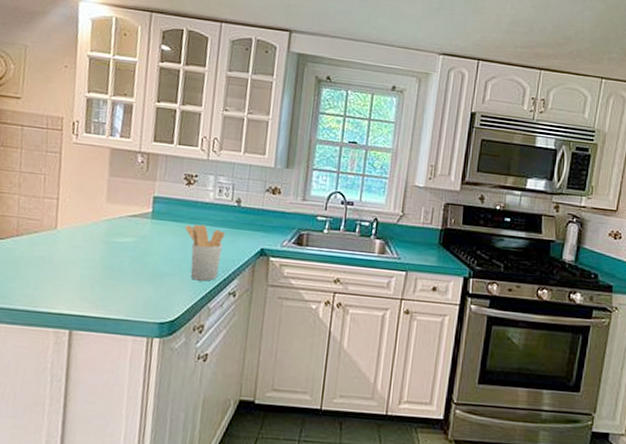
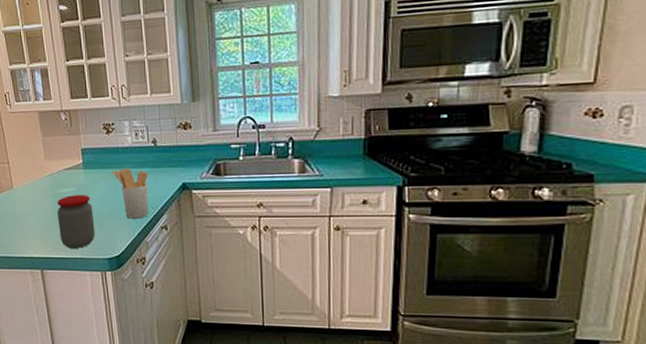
jar: none [104,246,153,308] -> present [57,194,95,248]

